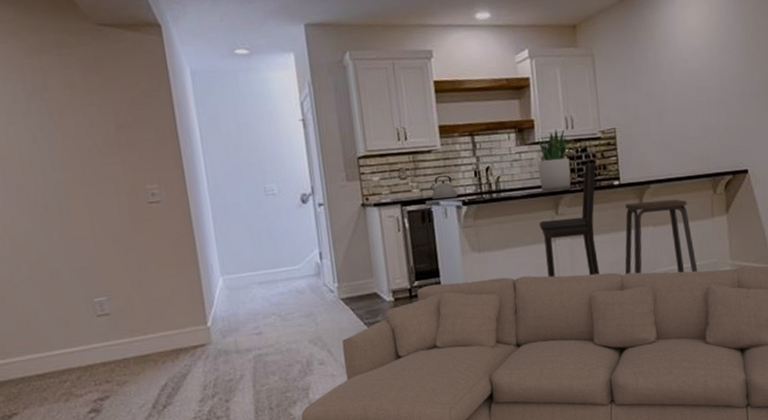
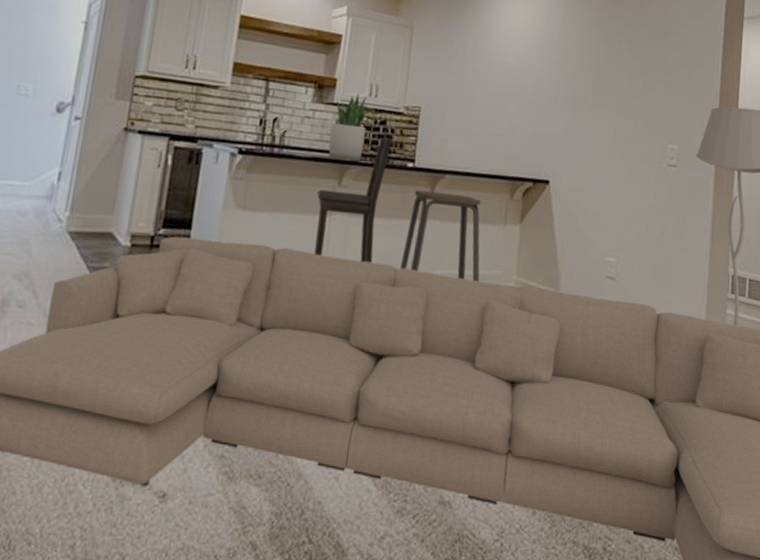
kettle: present [429,174,457,200] -> none [206,115,235,144]

